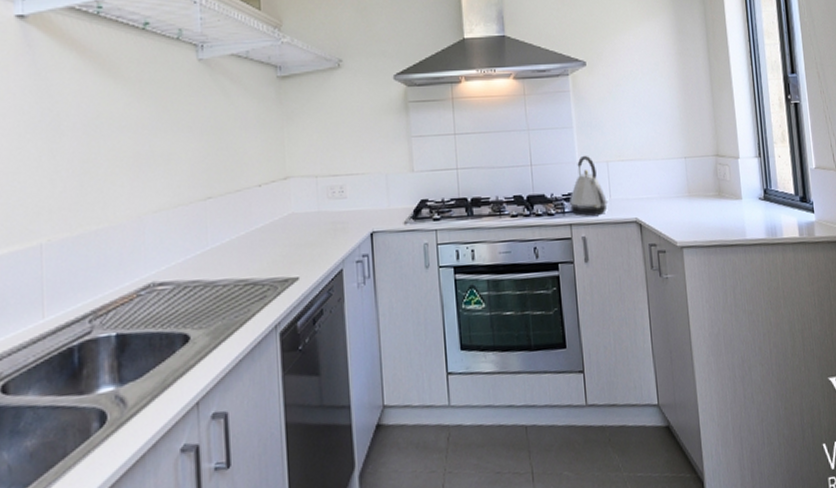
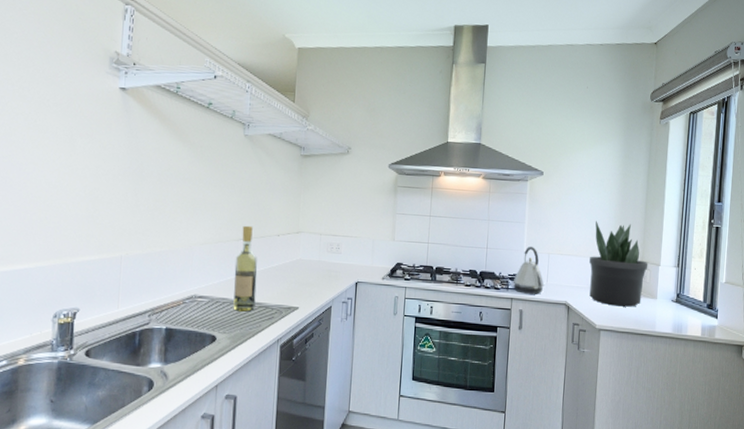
bottle: none [204,177,239,296] -> present [233,225,258,312]
planter: none [656,112,726,216] -> present [589,220,648,307]

